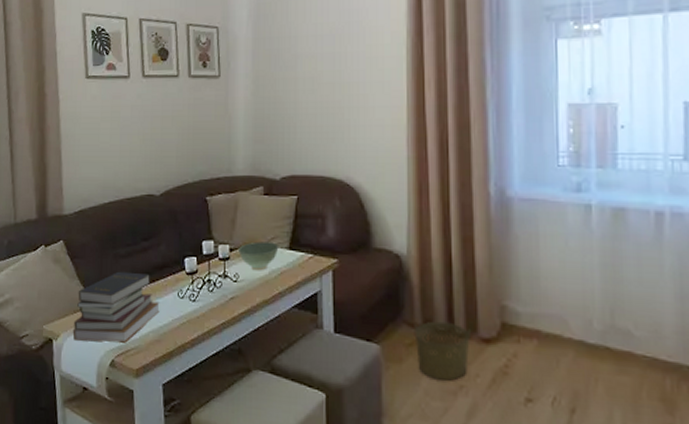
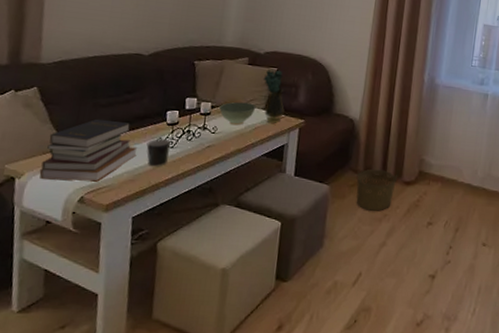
mug: none [168,291,193,326] -> present [146,139,171,169]
vase: none [282,196,312,266] -> present [263,67,285,123]

